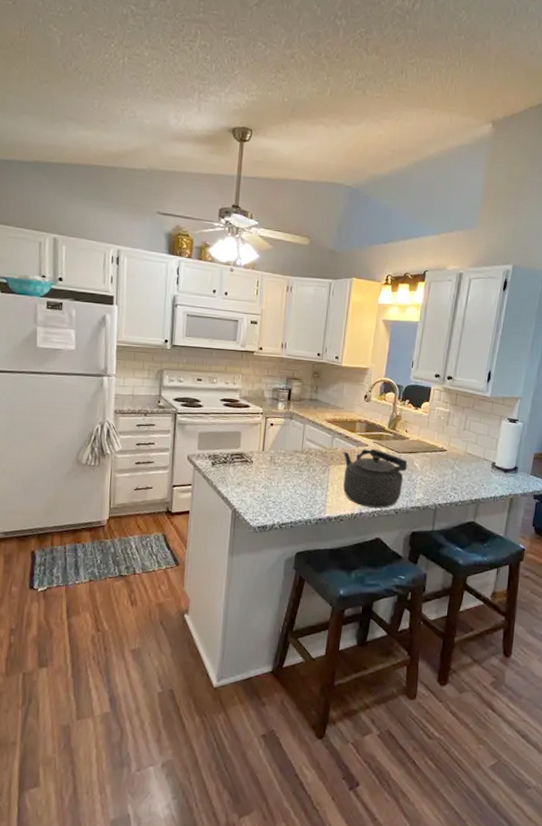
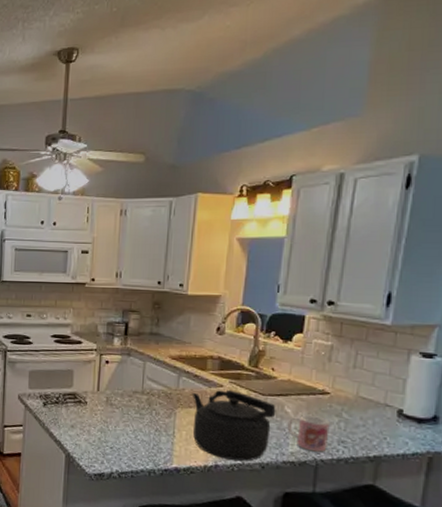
mug: none [415,468,446,498] -> present [287,415,330,452]

